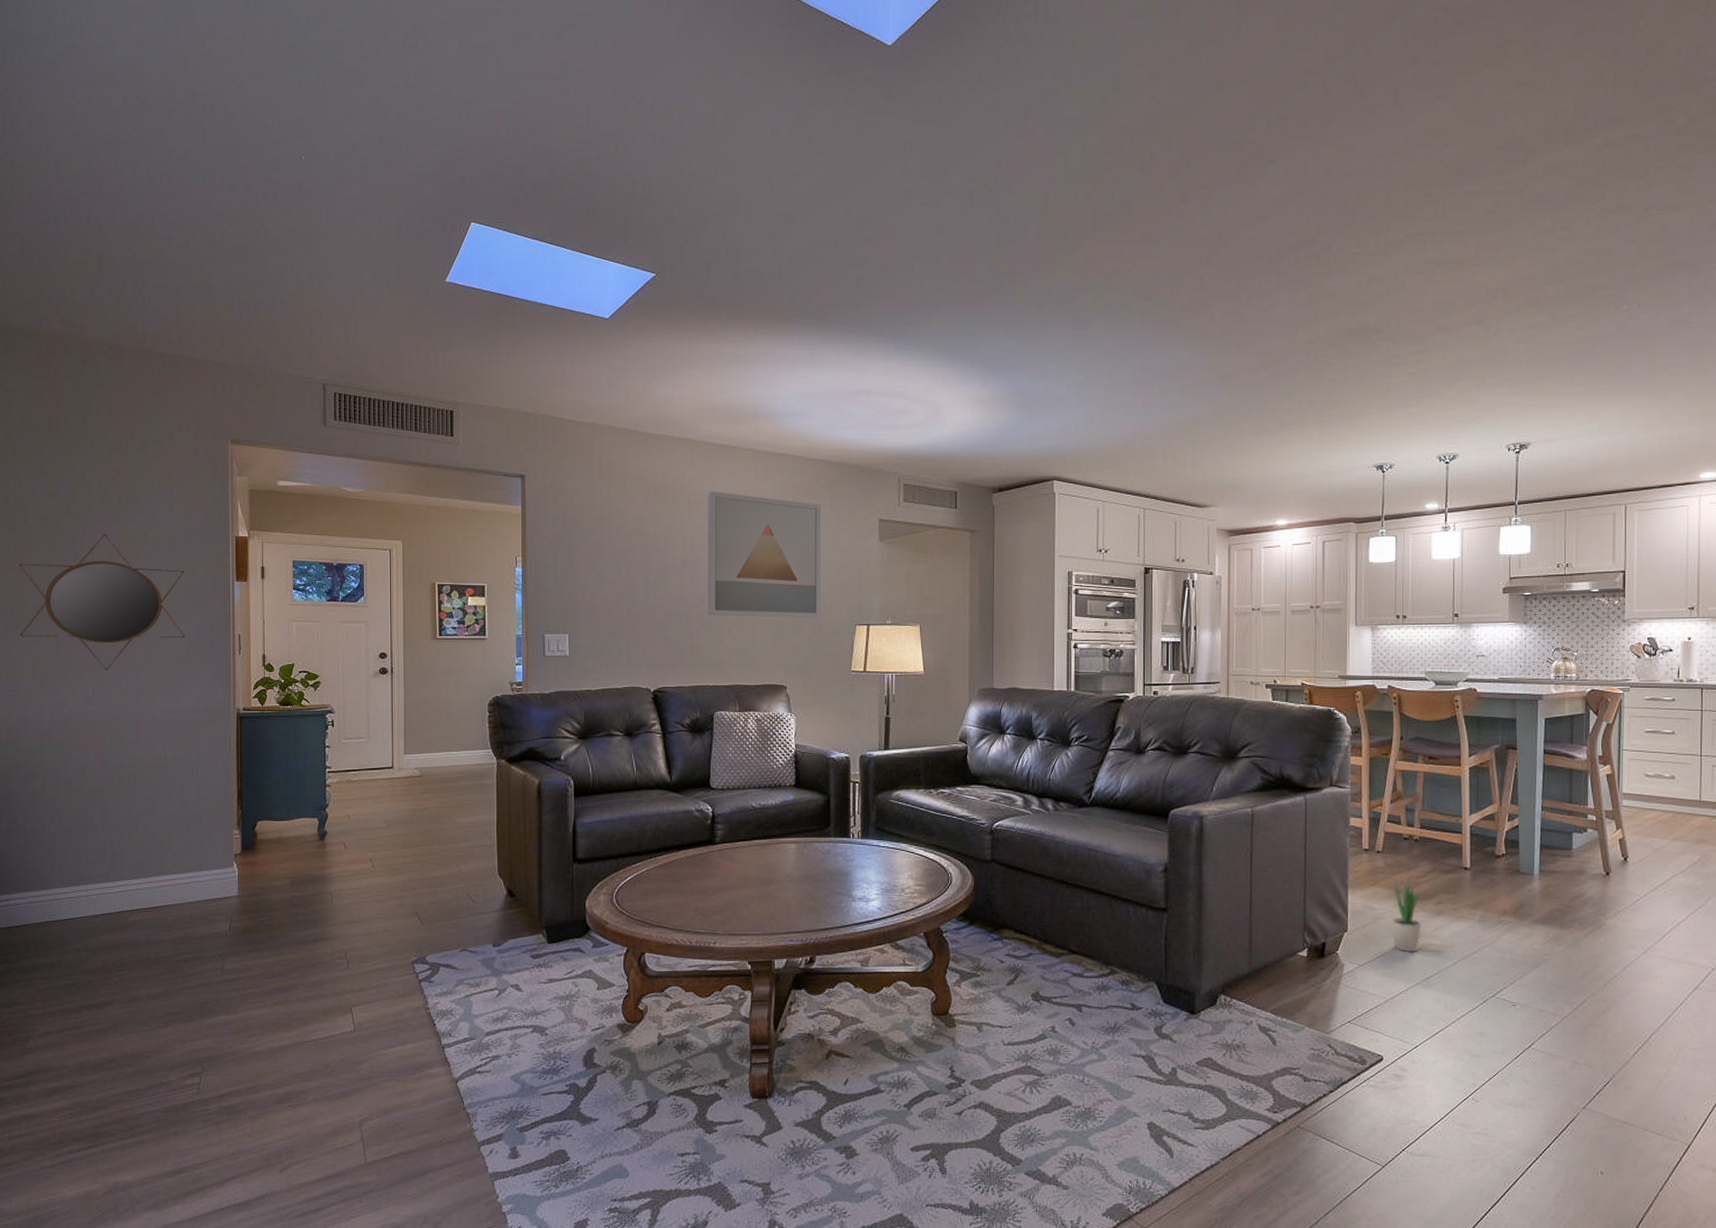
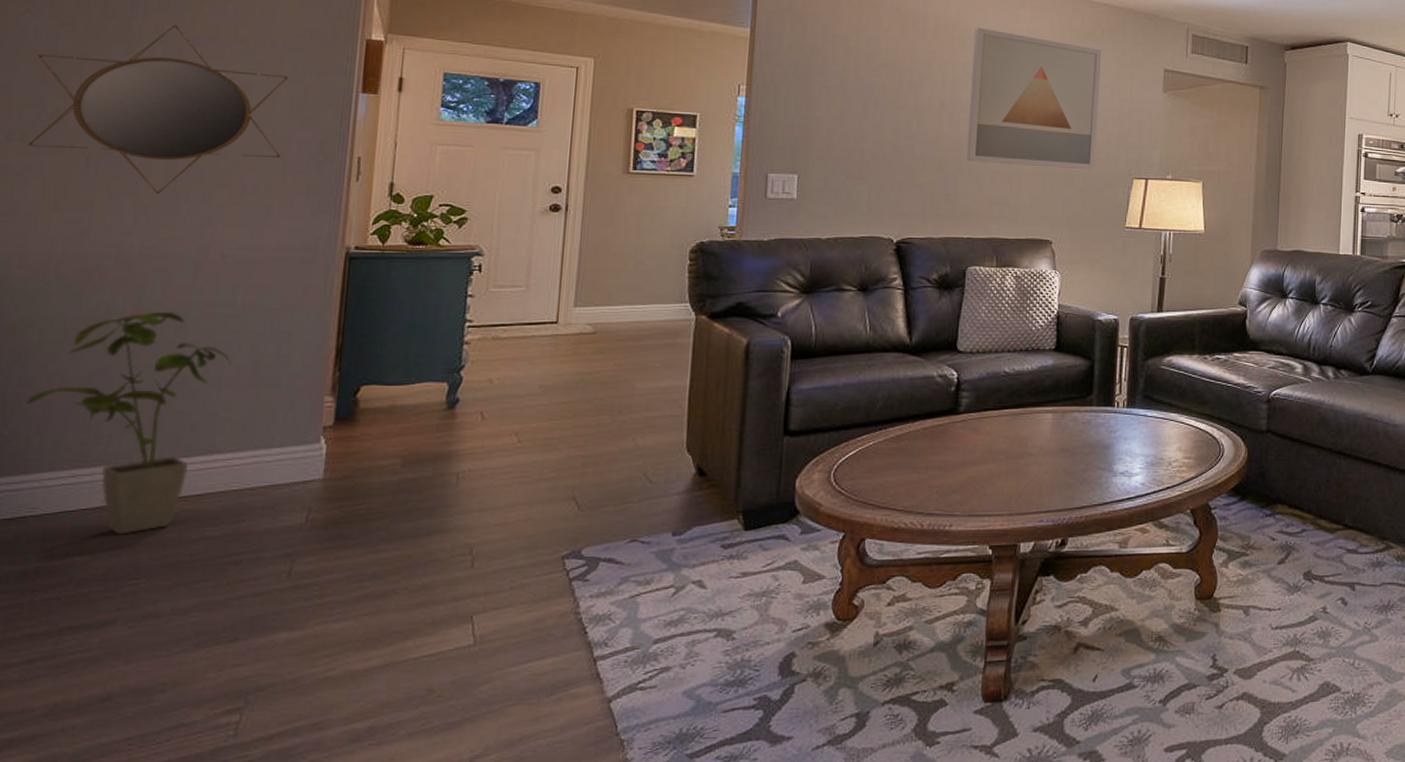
house plant: none [39,763,168,937] -> present [26,311,232,535]

